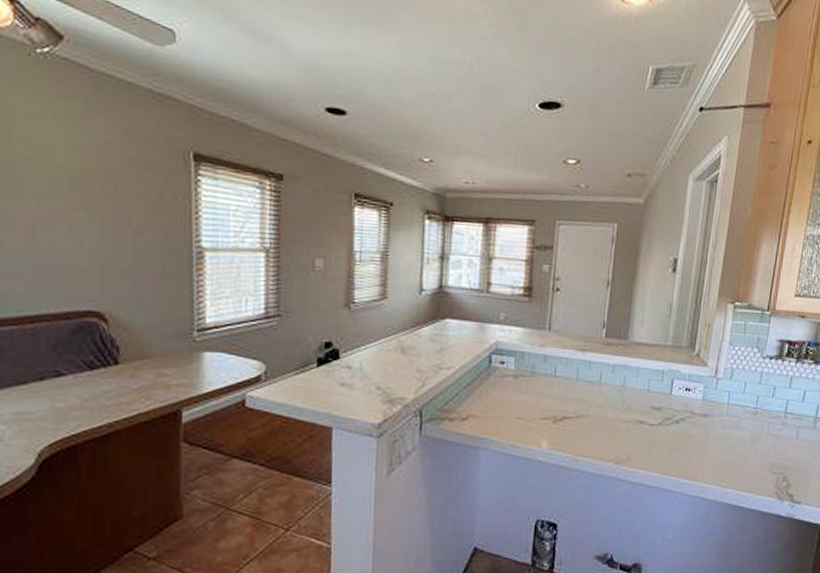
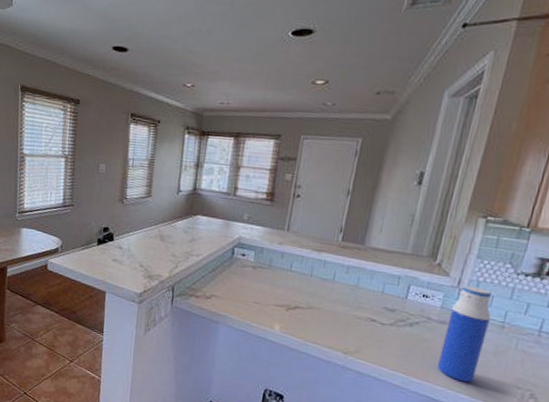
water bottle: none [703,373,746,475] -> present [437,284,491,383]

